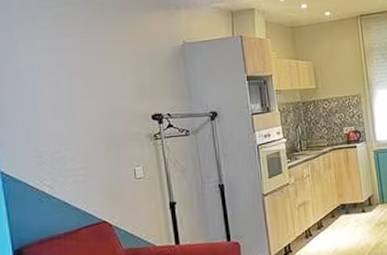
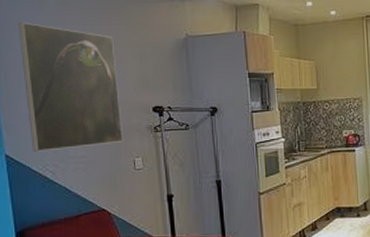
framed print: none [11,37,123,167] -> present [18,22,124,152]

